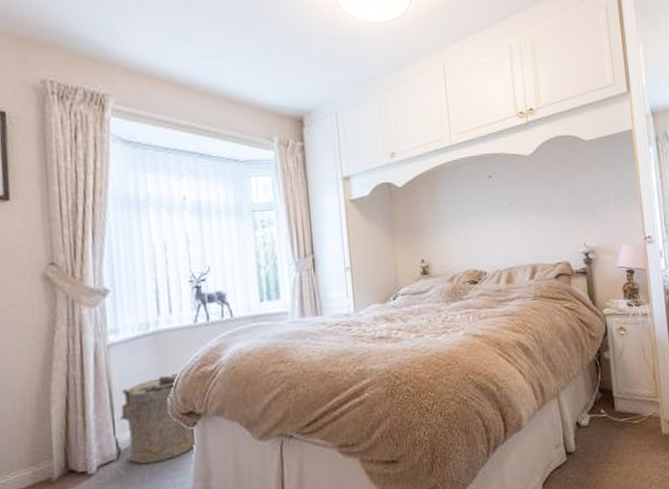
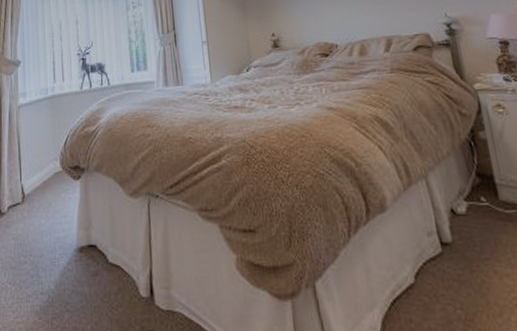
laundry hamper: present [120,373,198,464] -> none [25,131,82,209]

